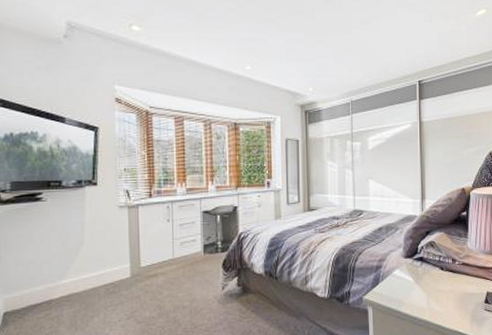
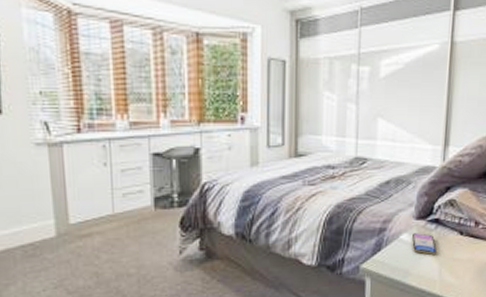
smartphone: none [403,269,424,287] -> present [412,233,438,255]

